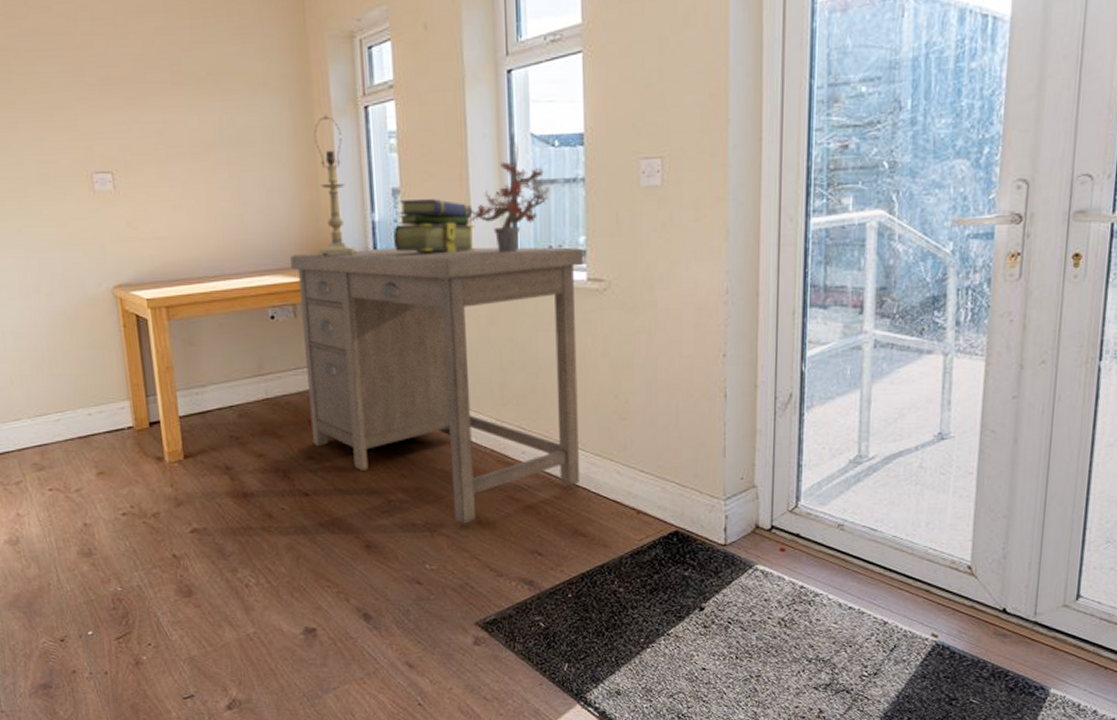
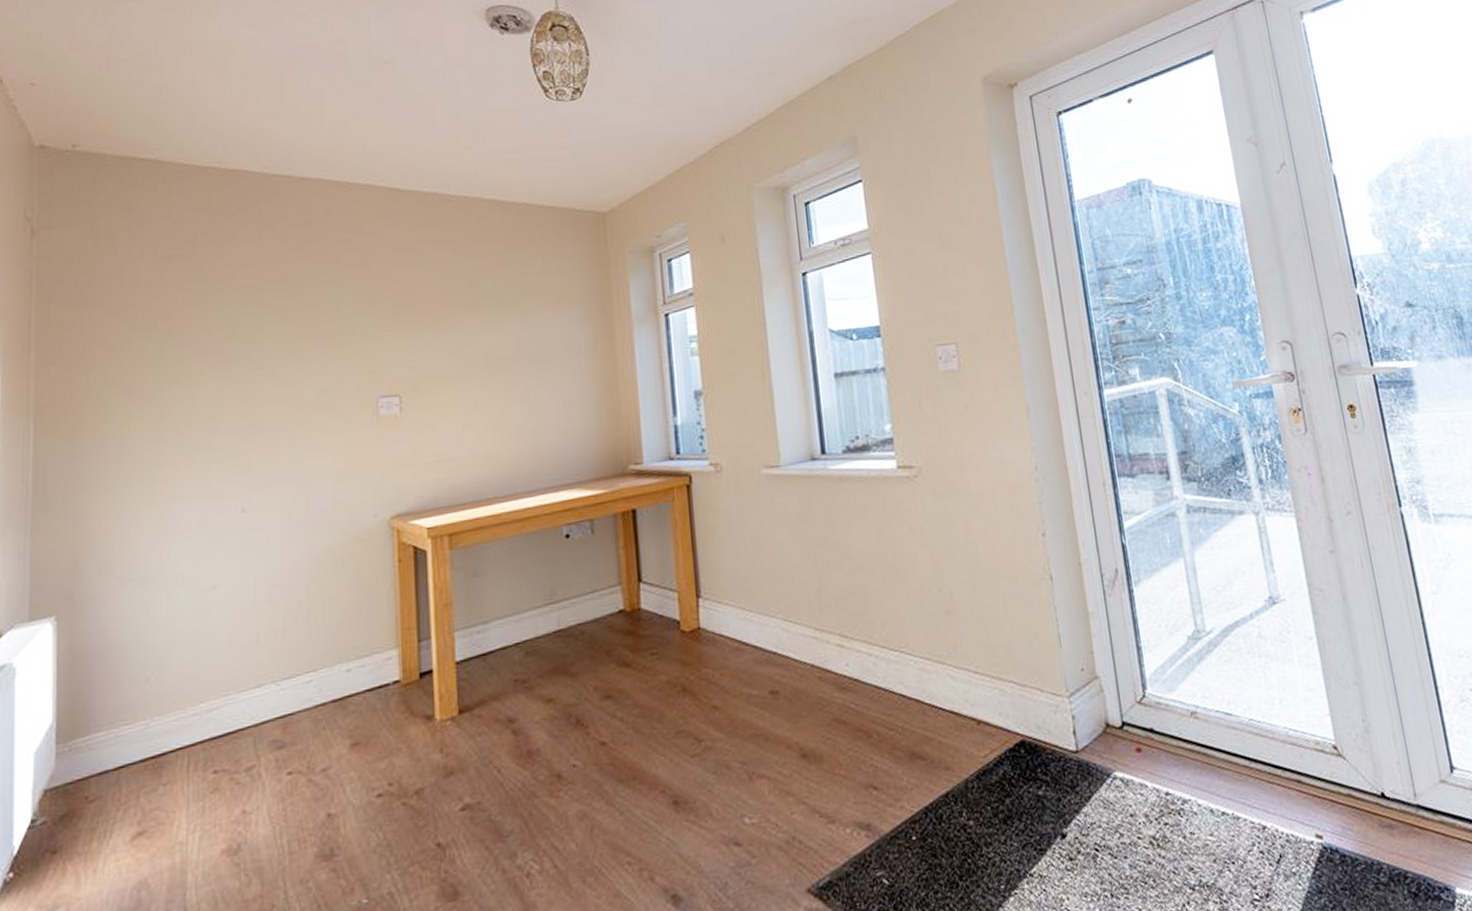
desk: present [290,247,584,524] -> none [588,436,912,760]
table lamp: present [314,113,359,257] -> none [614,323,661,467]
stack of books: present [393,199,476,253] -> none [697,398,782,455]
potted plant: present [461,142,549,252] -> none [764,338,852,447]

